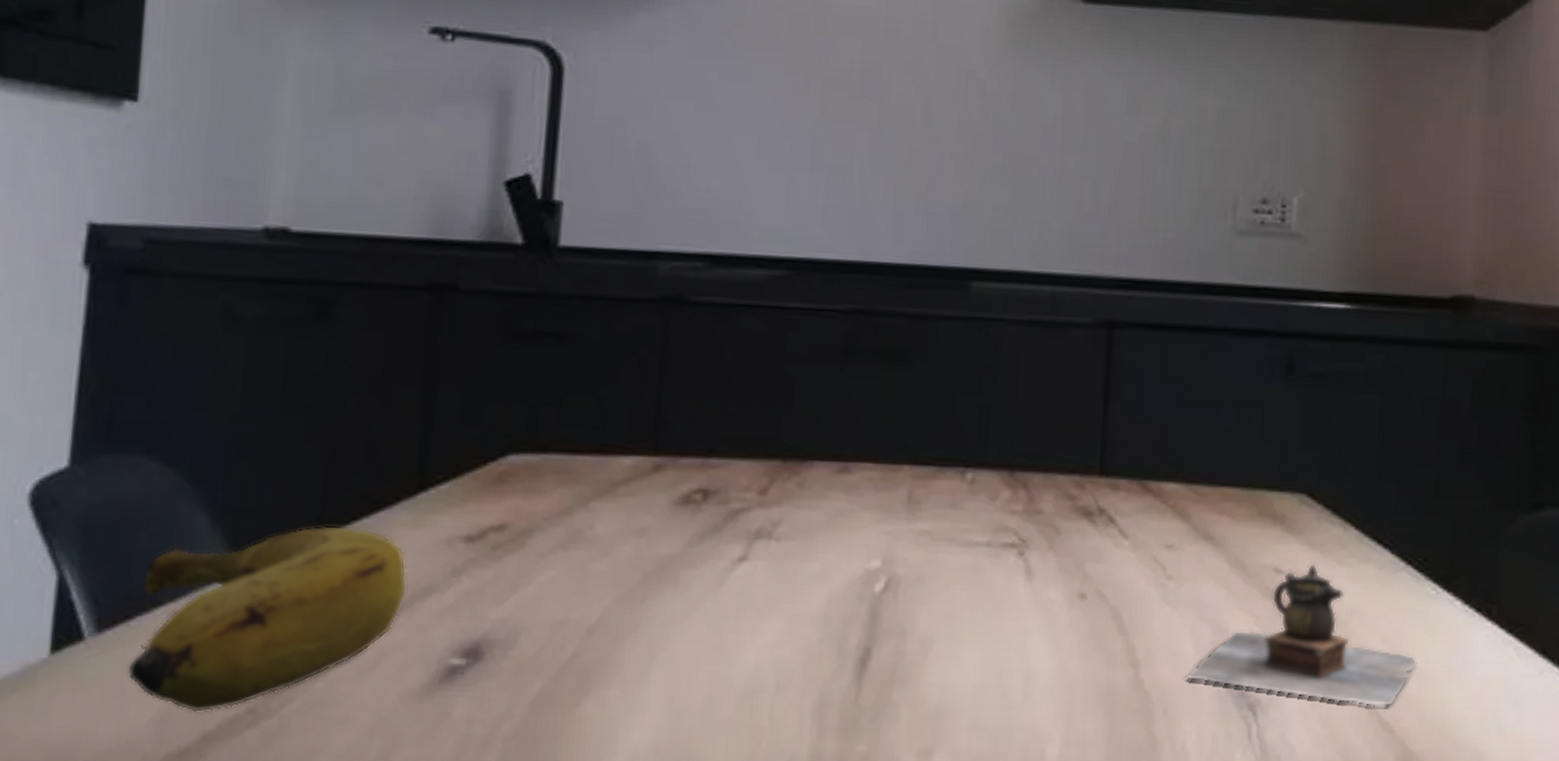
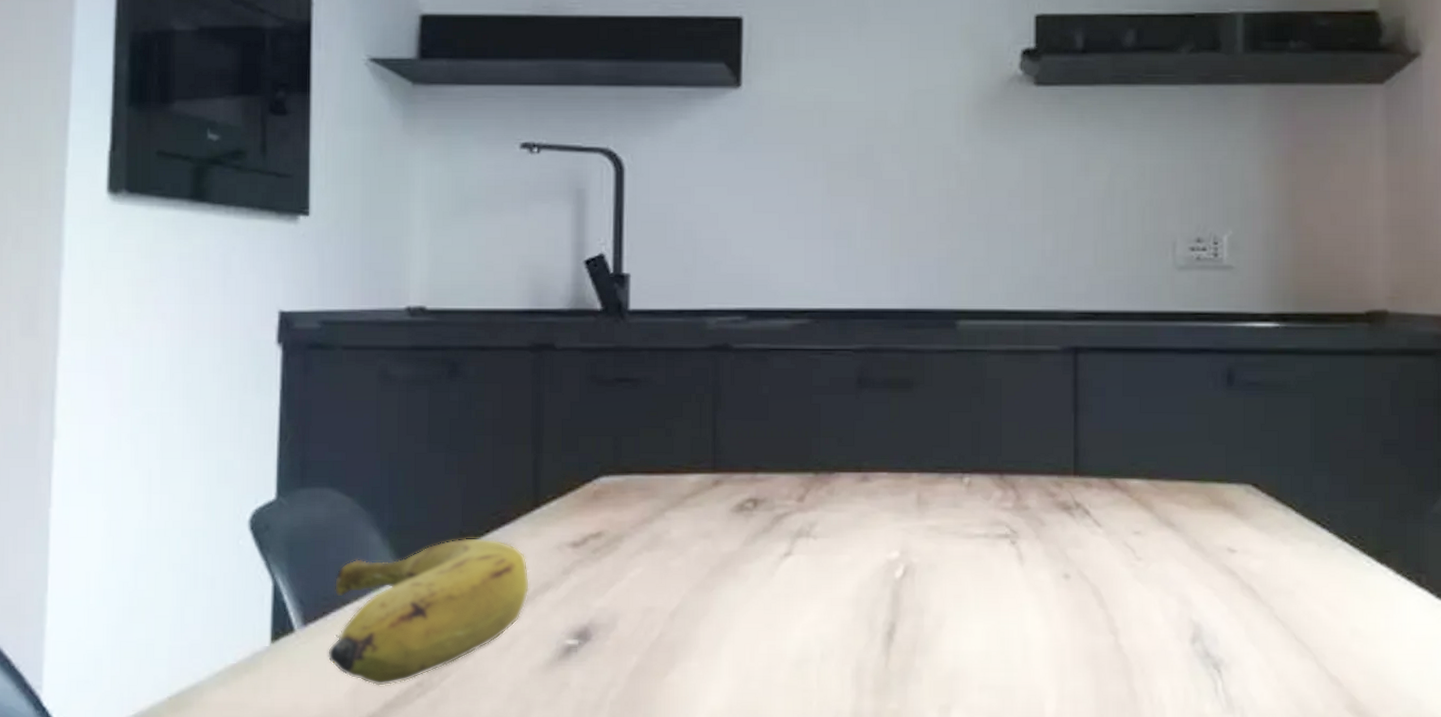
teapot: present [1186,563,1417,707] -> none [1158,543,1358,664]

